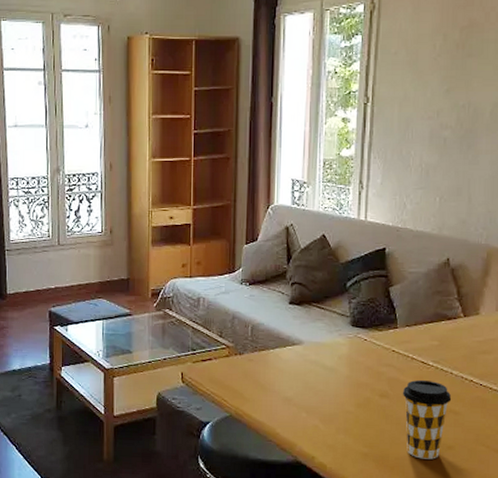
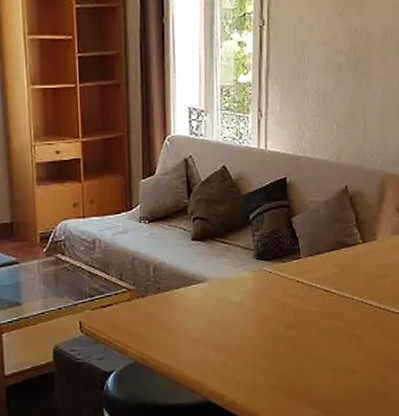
coffee cup: present [402,379,452,460] -> none [307,307,354,385]

